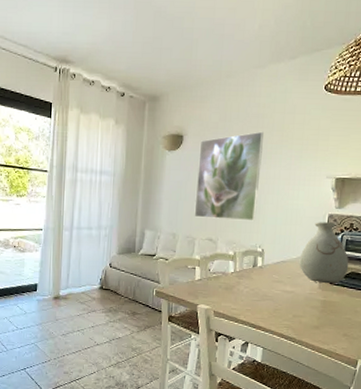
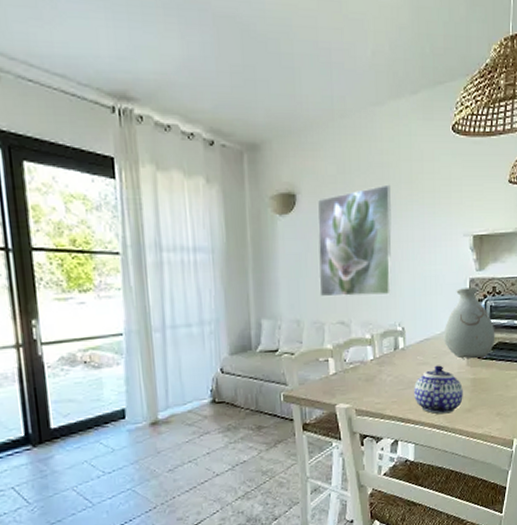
teapot: none [267,284,313,327] -> present [414,365,463,415]

